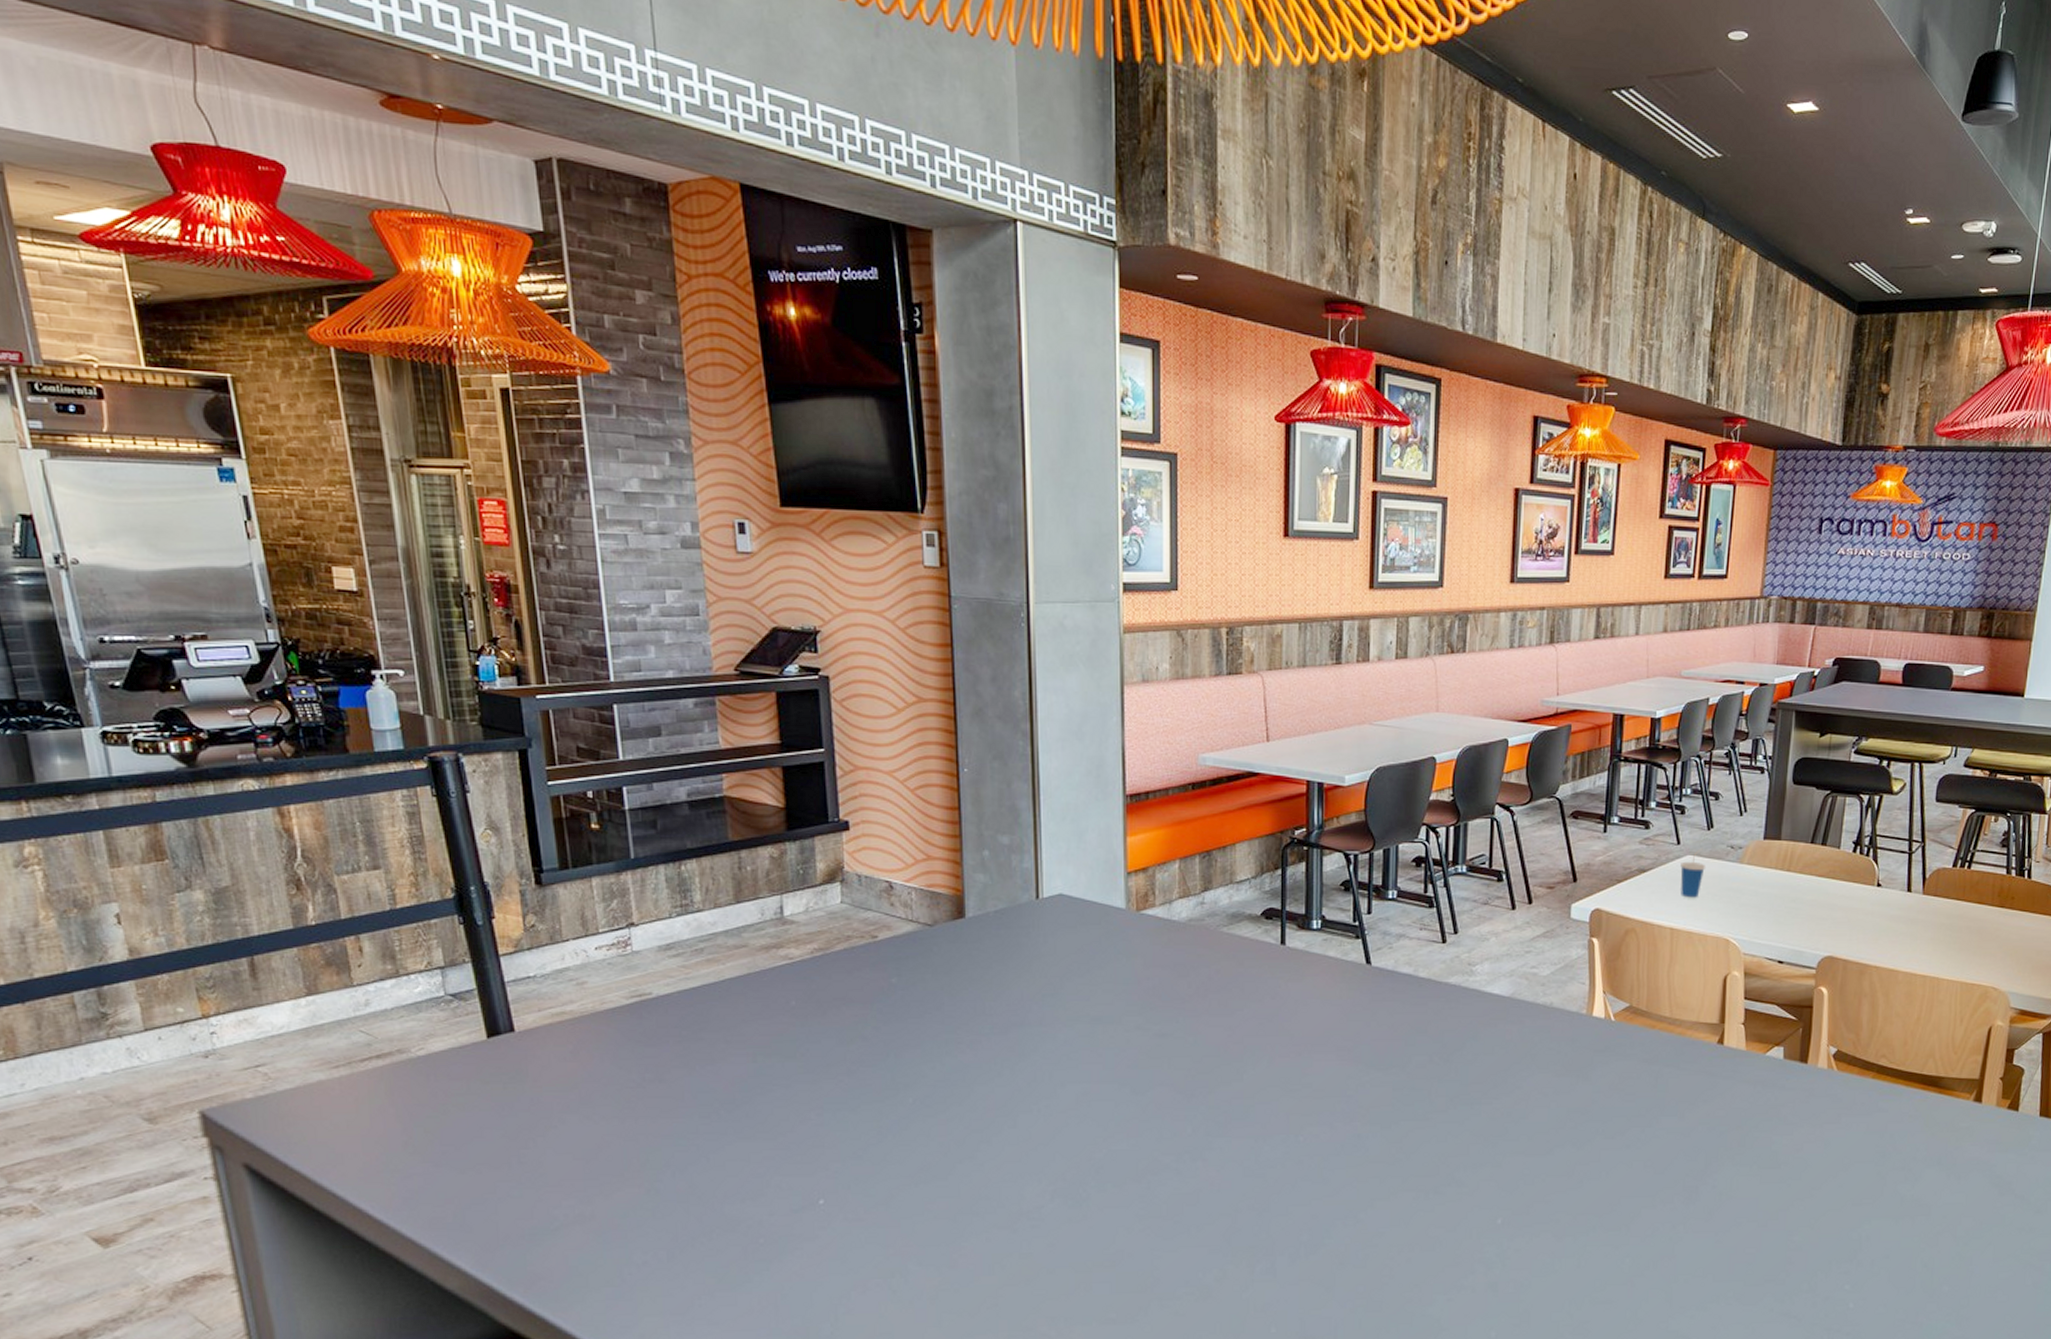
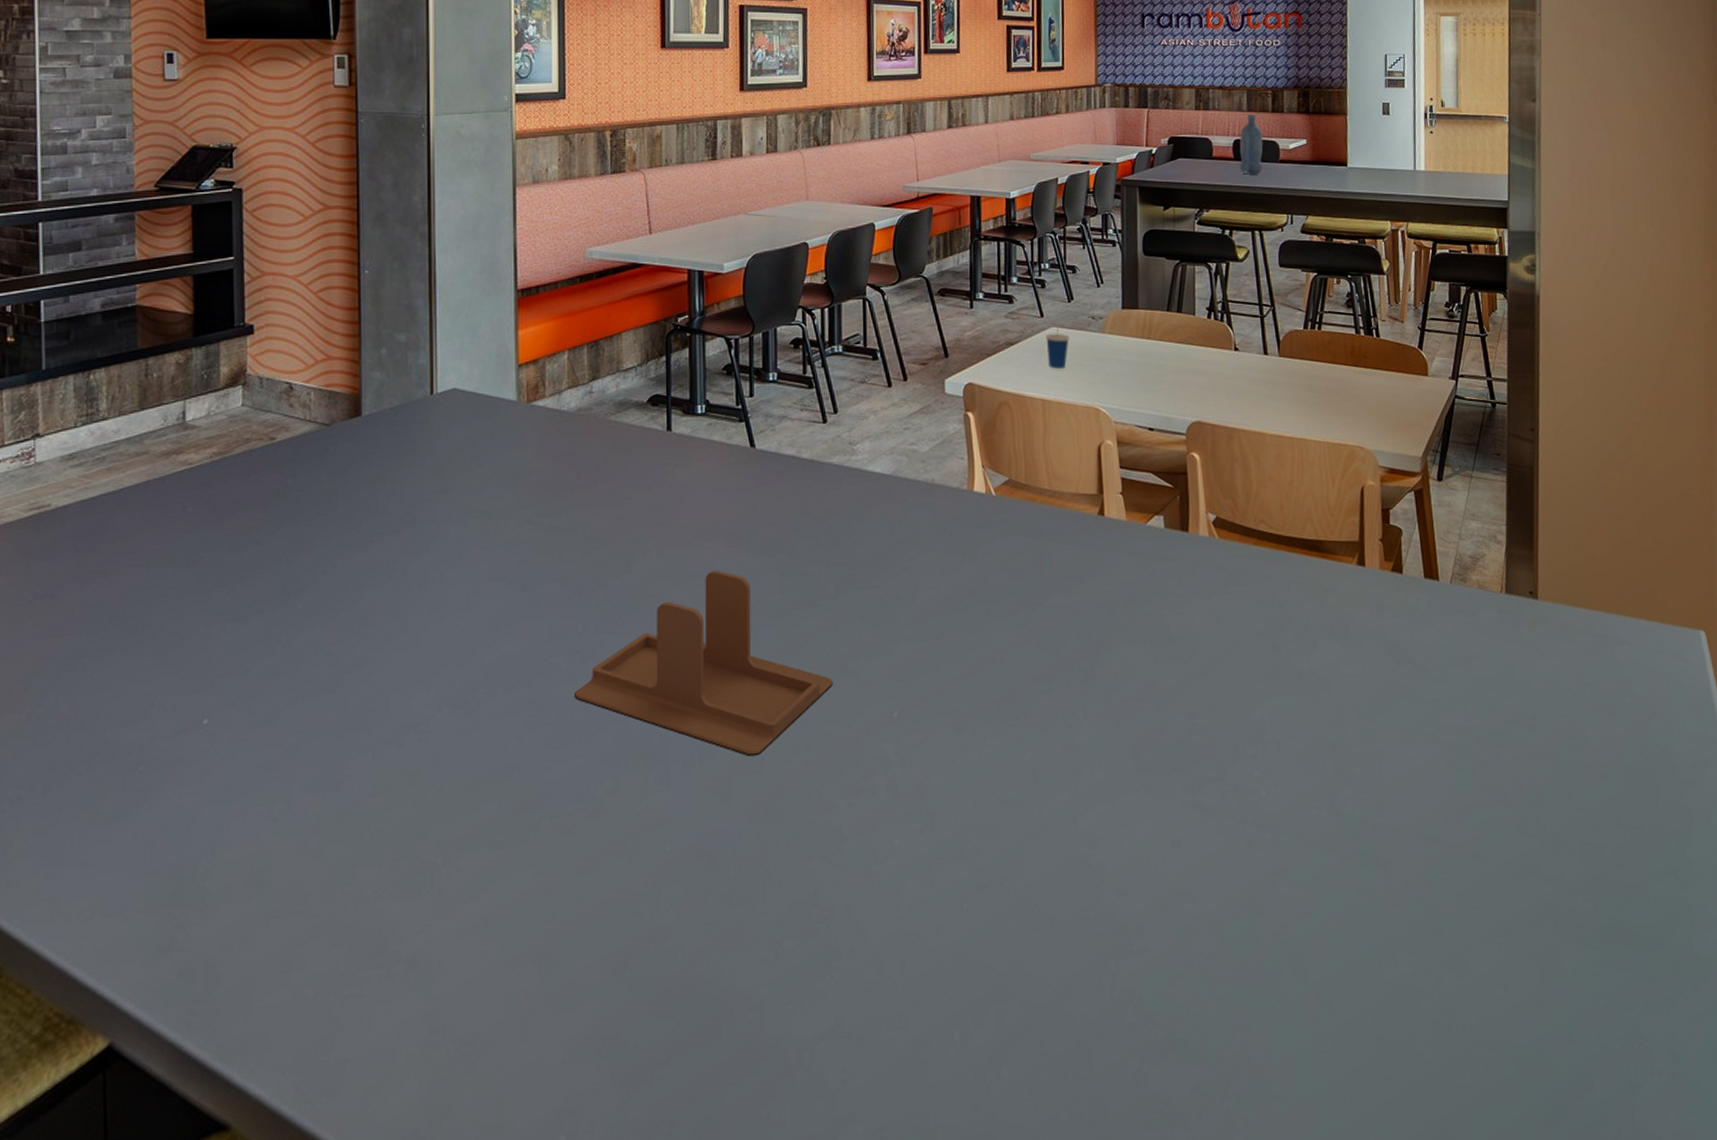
napkin holder: none [1184,1081,1439,1254] -> present [574,570,833,757]
water bottle: none [1908,636,1937,702] -> present [1239,115,1263,175]

